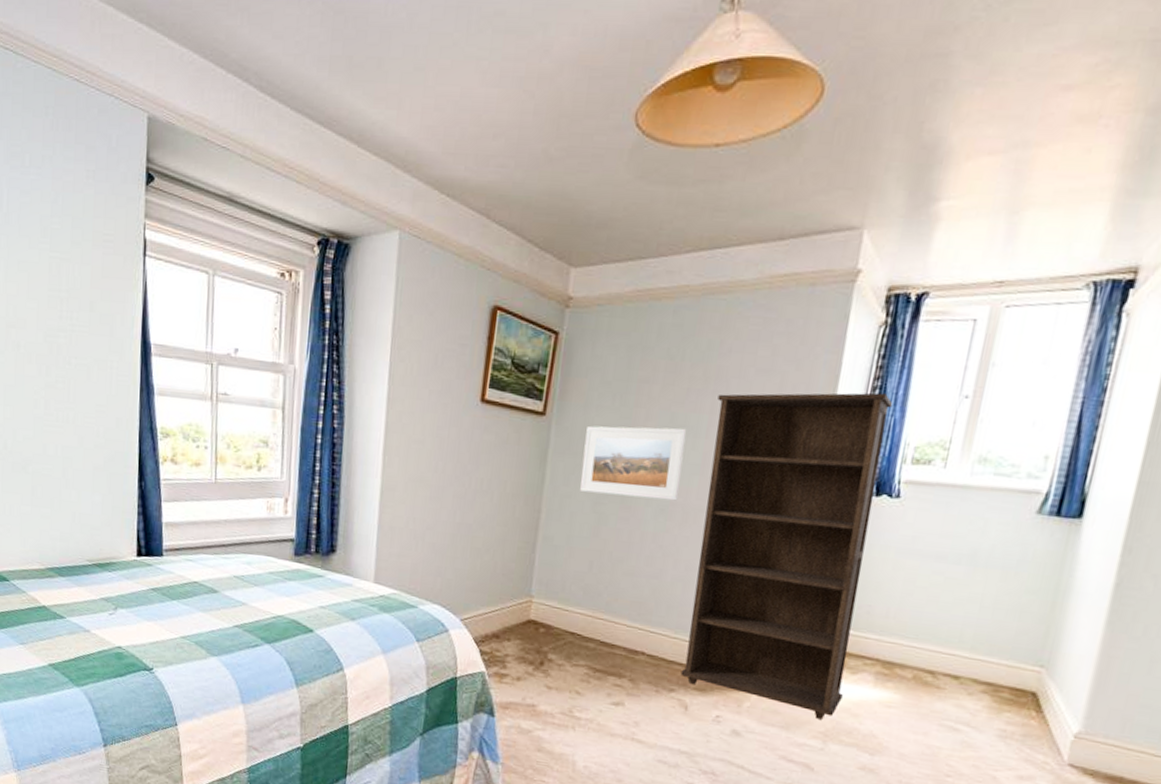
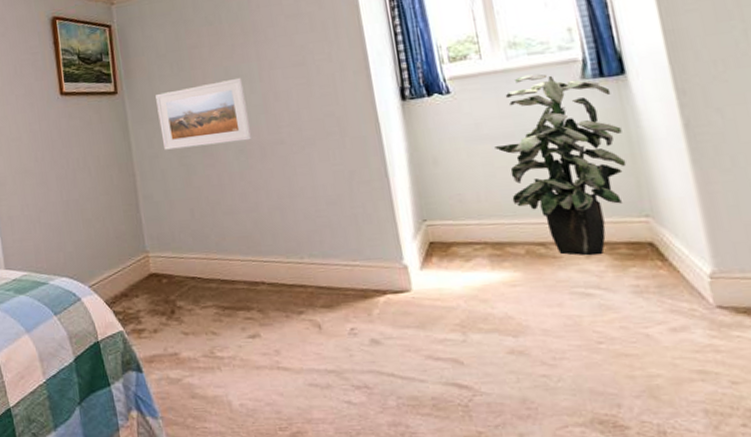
bookcase: present [680,392,893,719] -> none [260,10,466,312]
indoor plant: none [919,496,1060,695] -> present [494,73,627,256]

